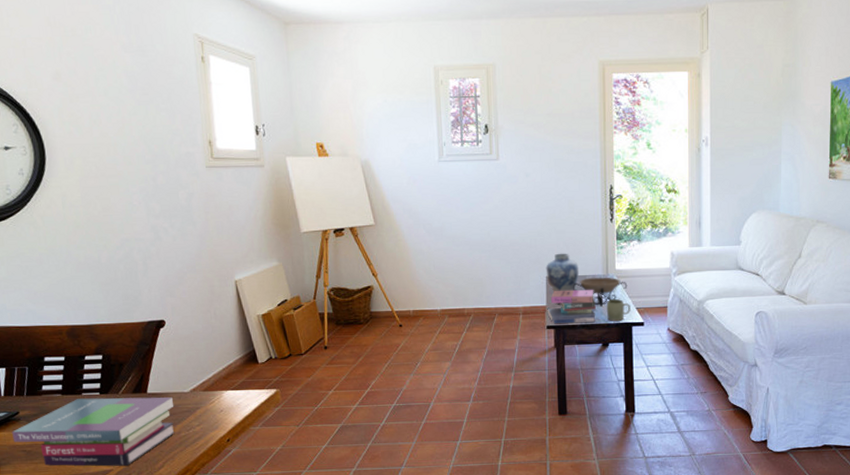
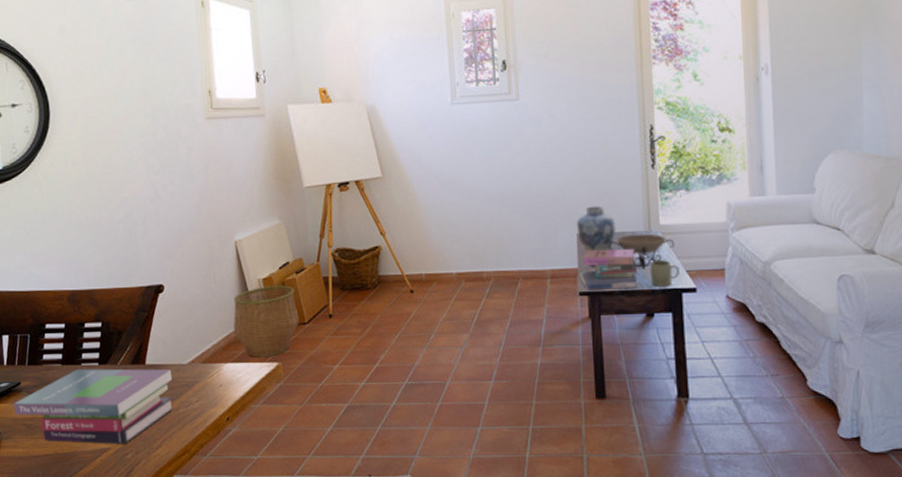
basket: none [233,318,297,385] -> present [233,283,299,358]

